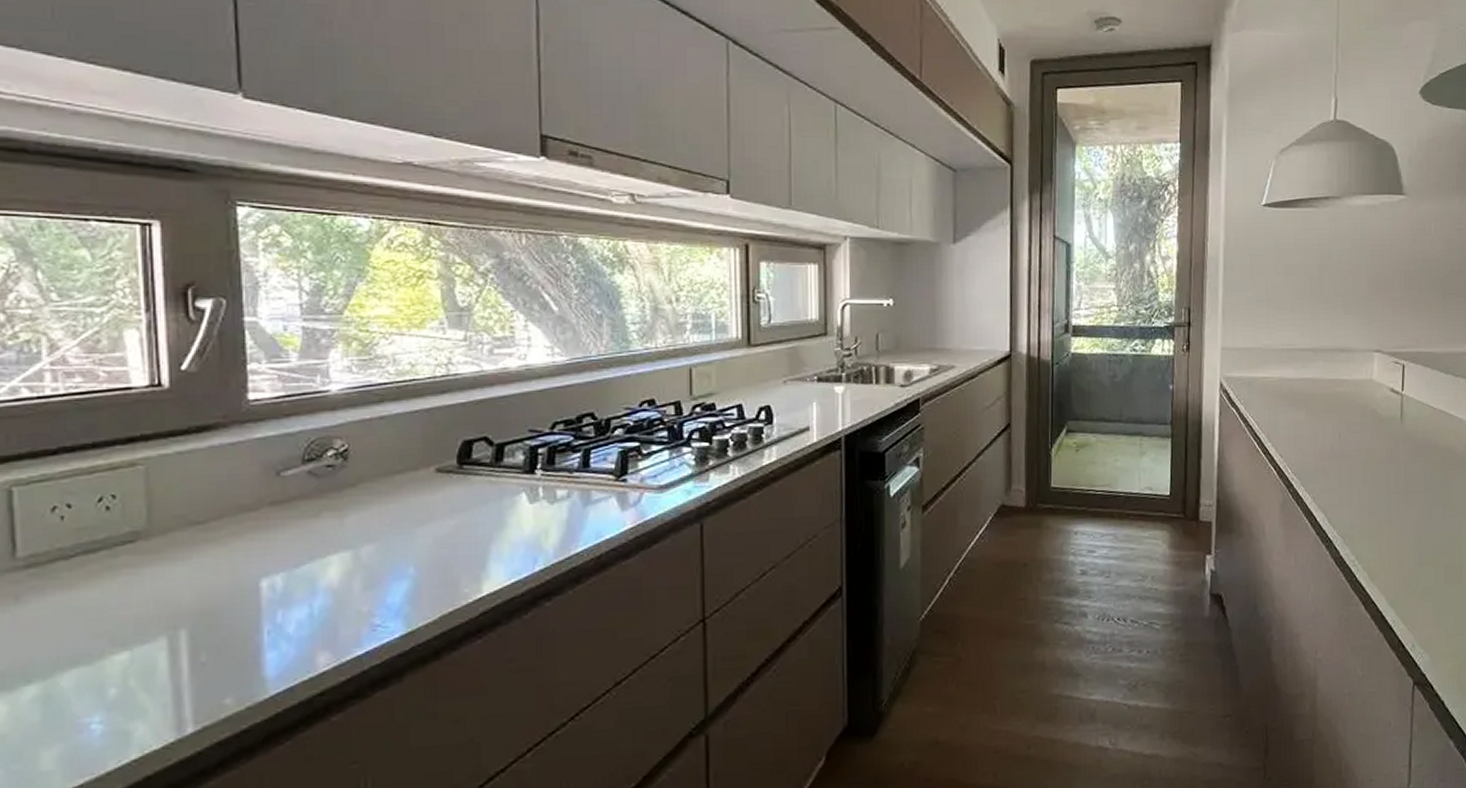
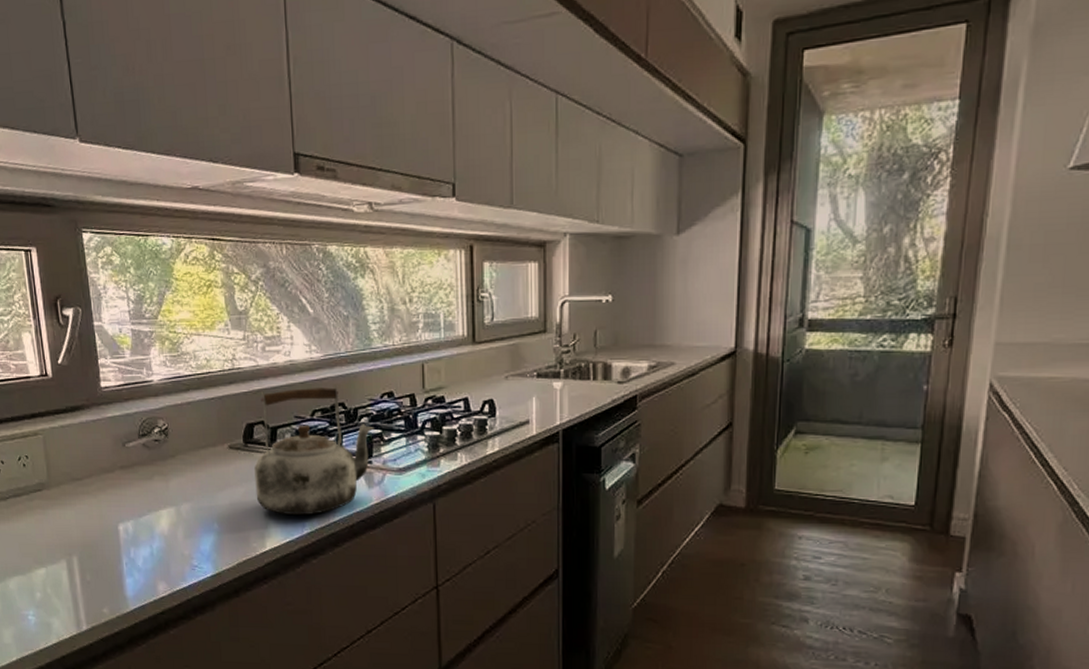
kettle: none [471,392,631,550] -> present [254,385,374,516]

